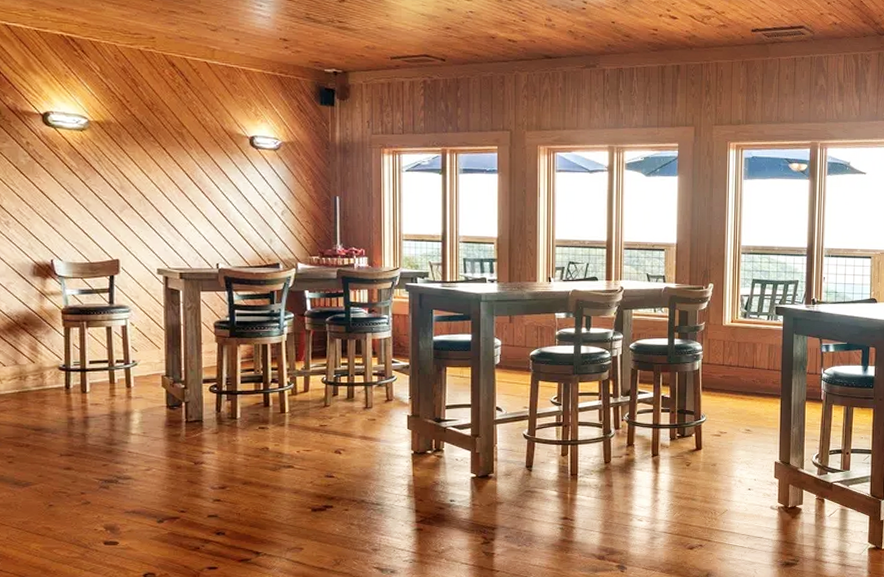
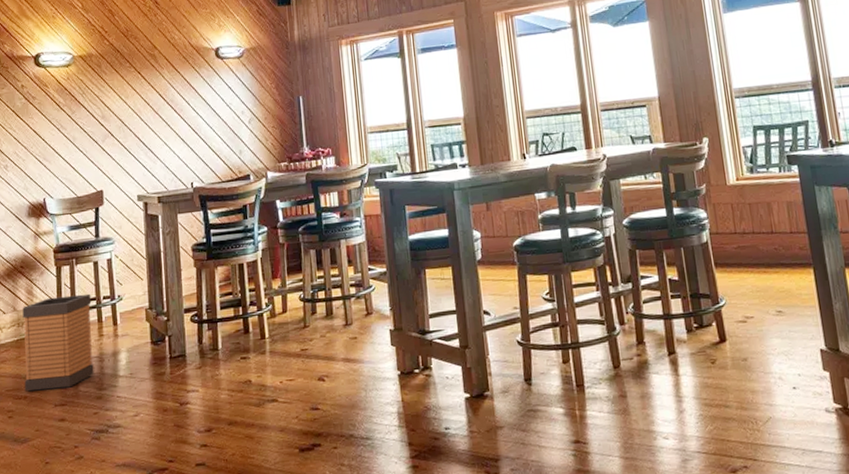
trash bin: none [25,355,104,441] -> present [22,293,94,392]

